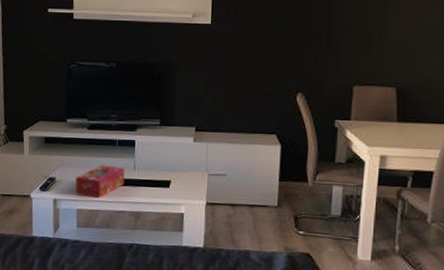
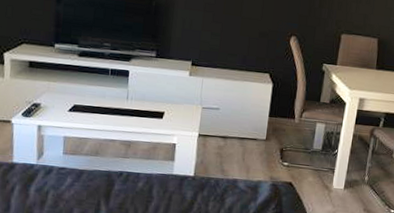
tissue box: present [75,164,125,198] -> none [62,93,117,126]

